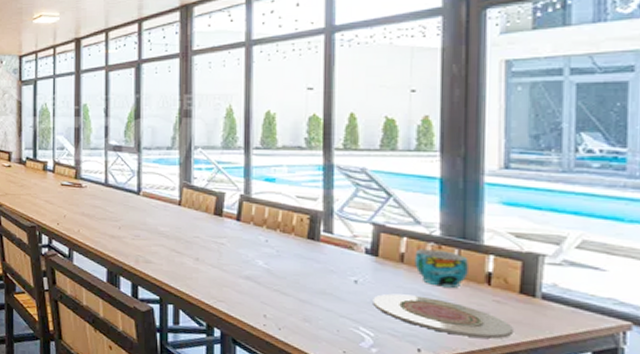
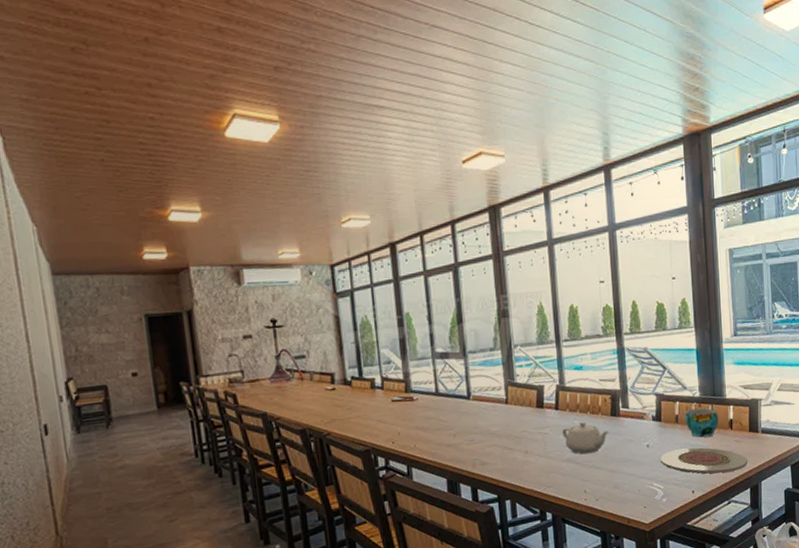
teapot: none [242,238,304,276] -> present [562,421,609,454]

